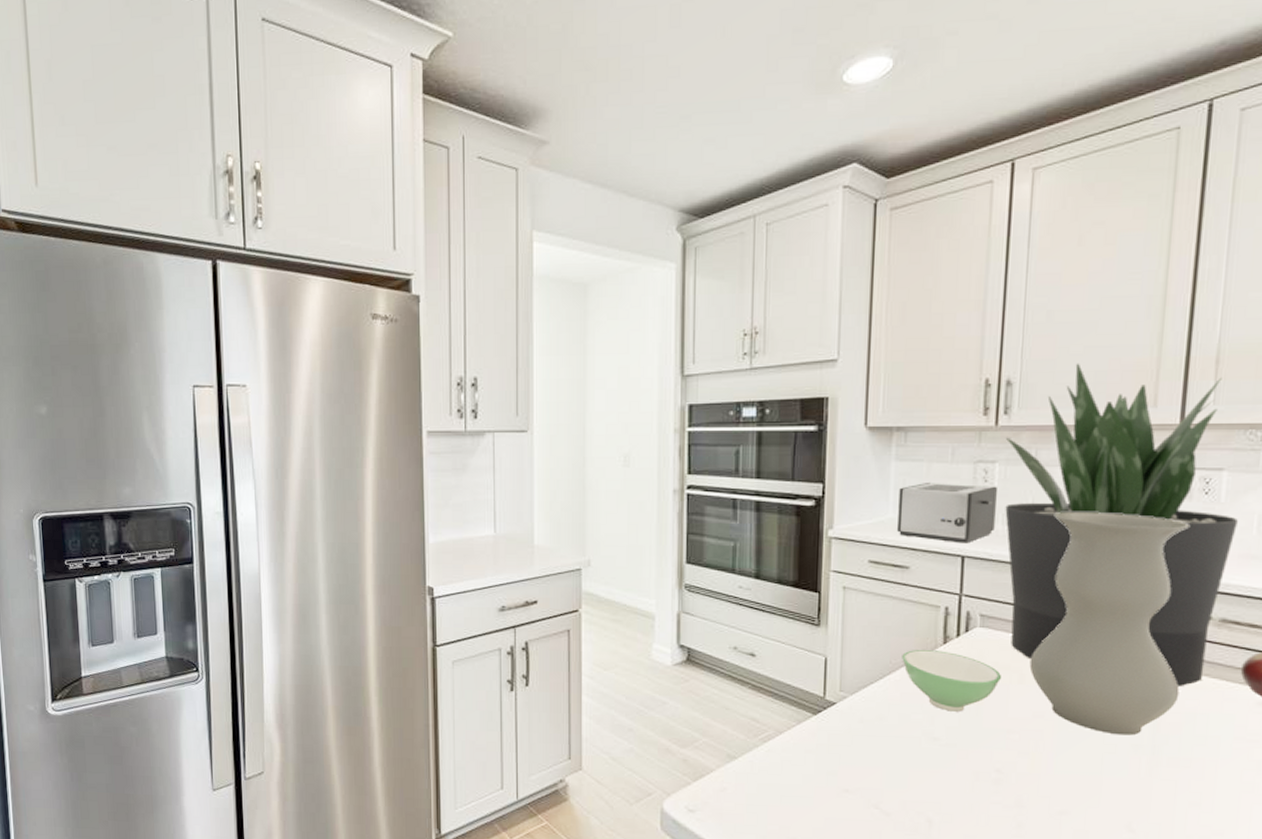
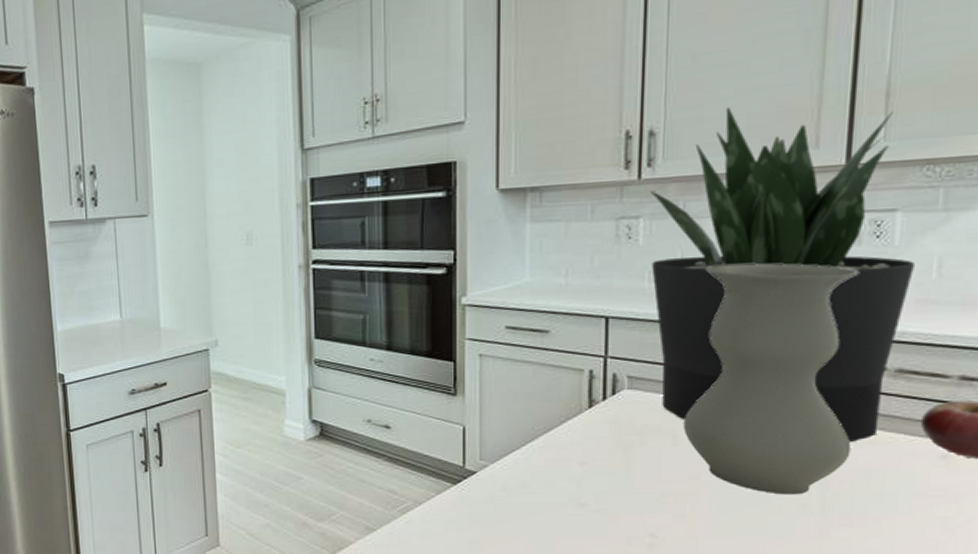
toaster: present [897,483,997,544] -> none [535,242,642,304]
bowl: present [902,650,1001,712] -> none [544,415,652,477]

